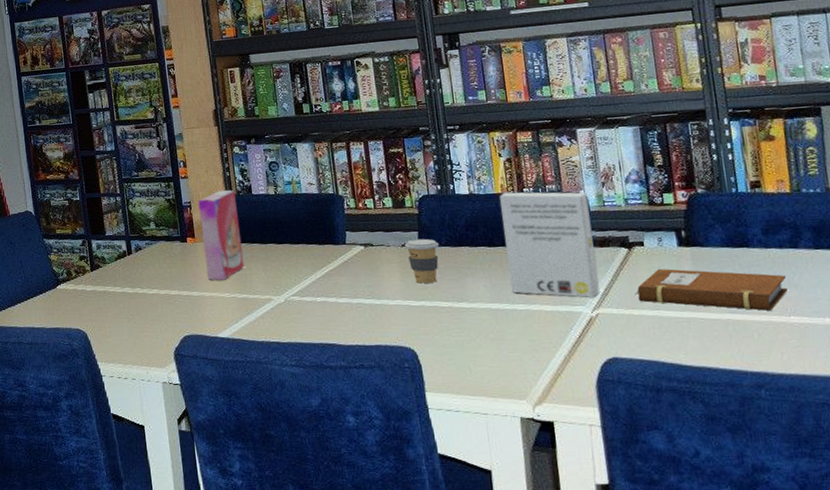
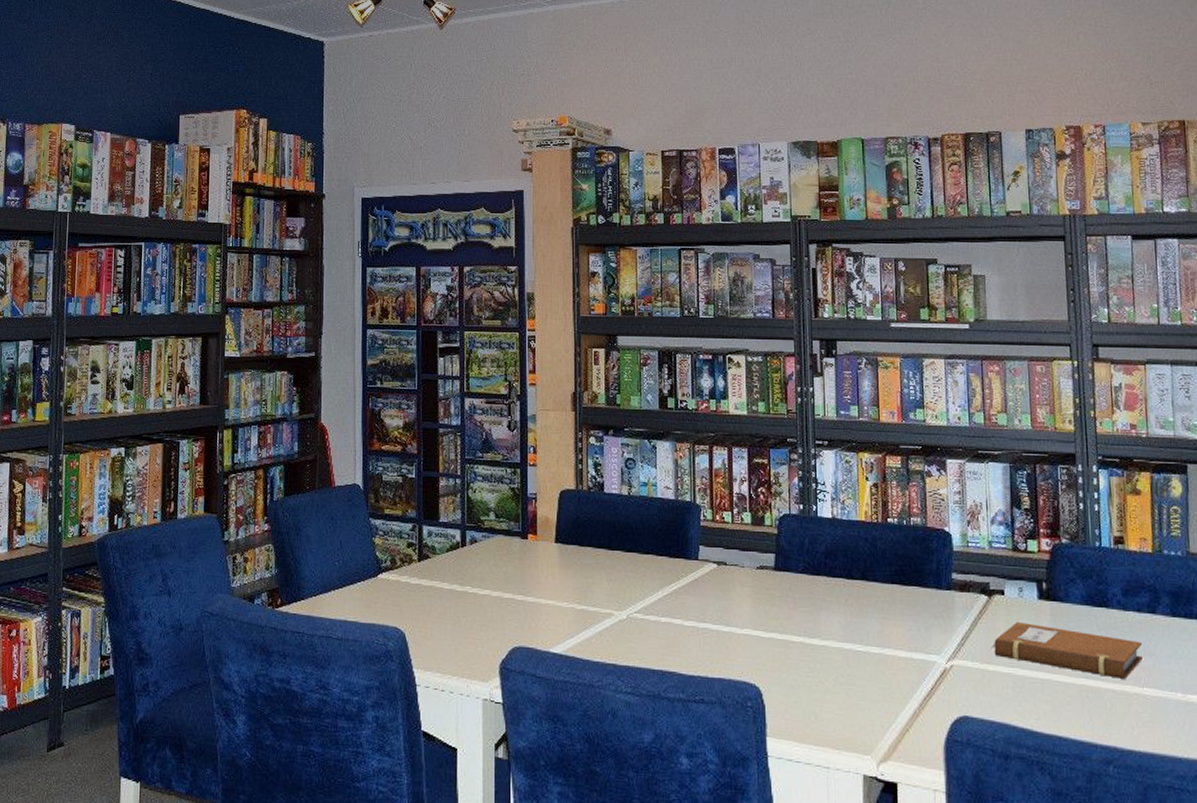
cereal box: present [198,189,245,281] -> none [545,484,587,588]
coffee cup: present [404,238,440,283] -> none [759,562,796,613]
board game: present [500,192,600,298] -> none [863,520,956,647]

